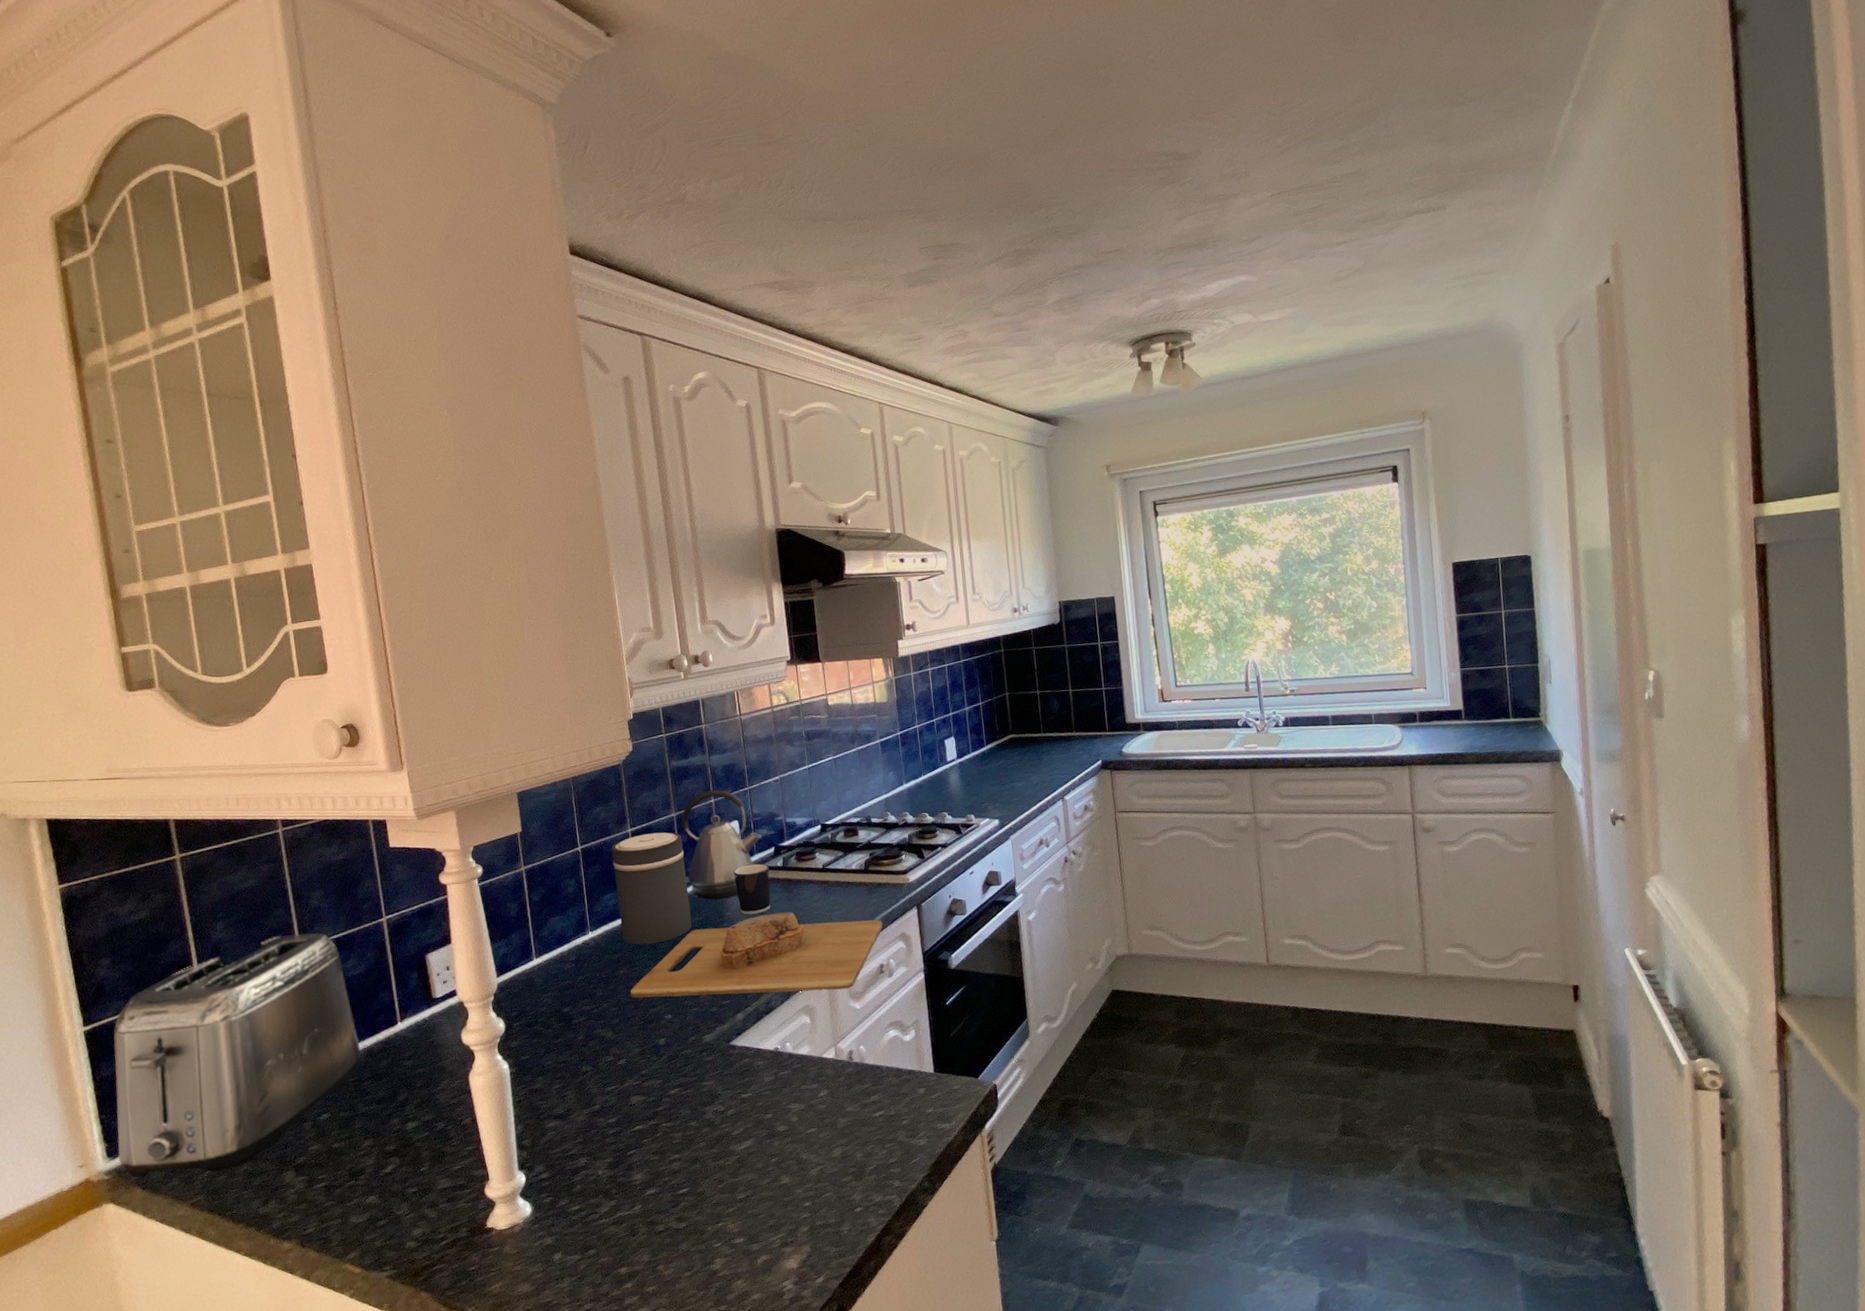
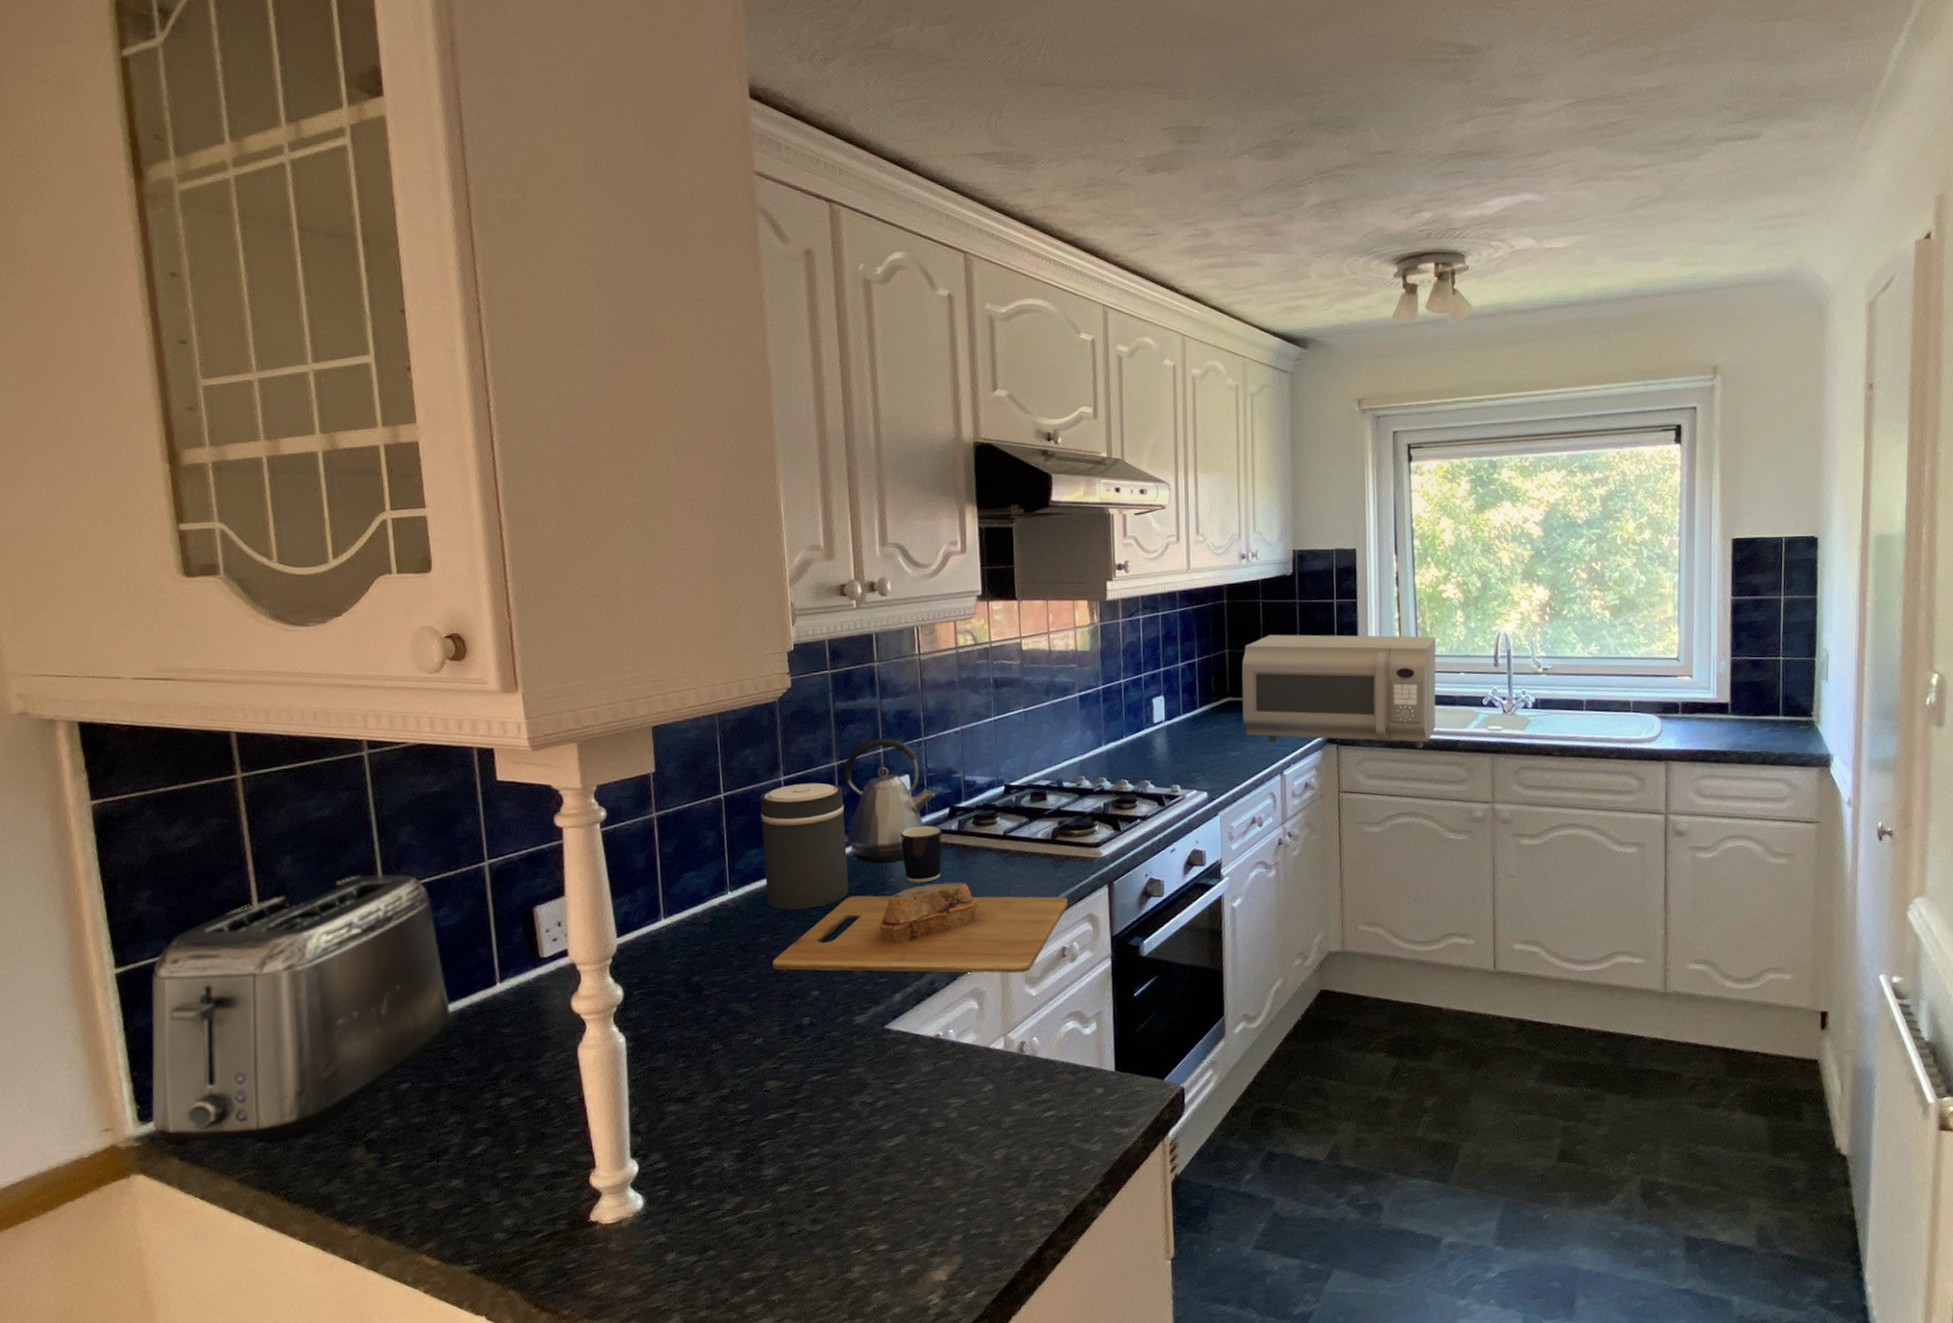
microwave: none [1020,668,1198,772] -> present [1241,634,1437,748]

